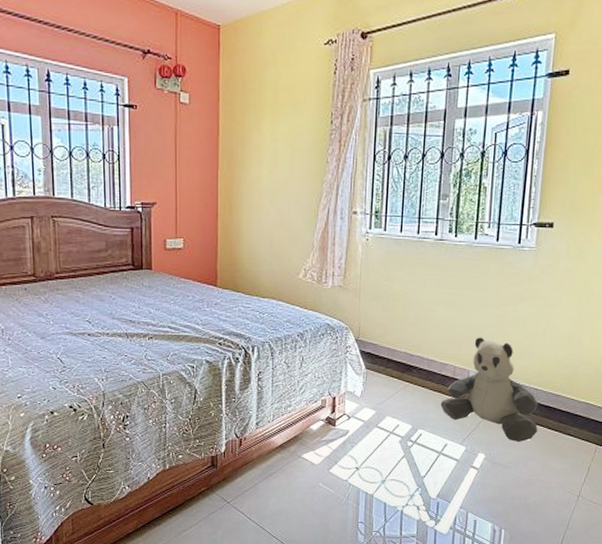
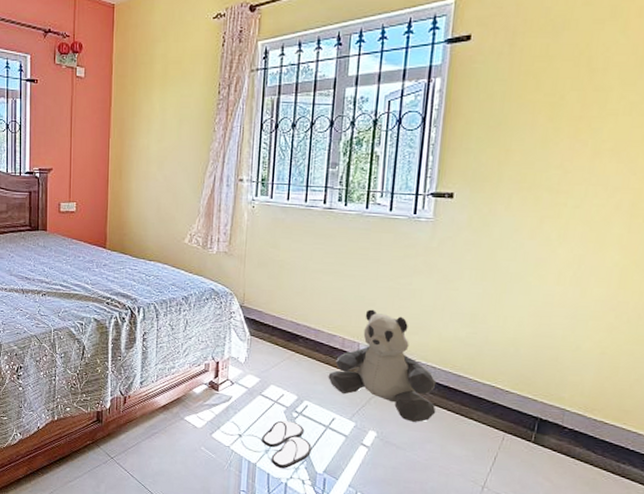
slippers: none [378,450,426,496] -> present [262,420,312,468]

